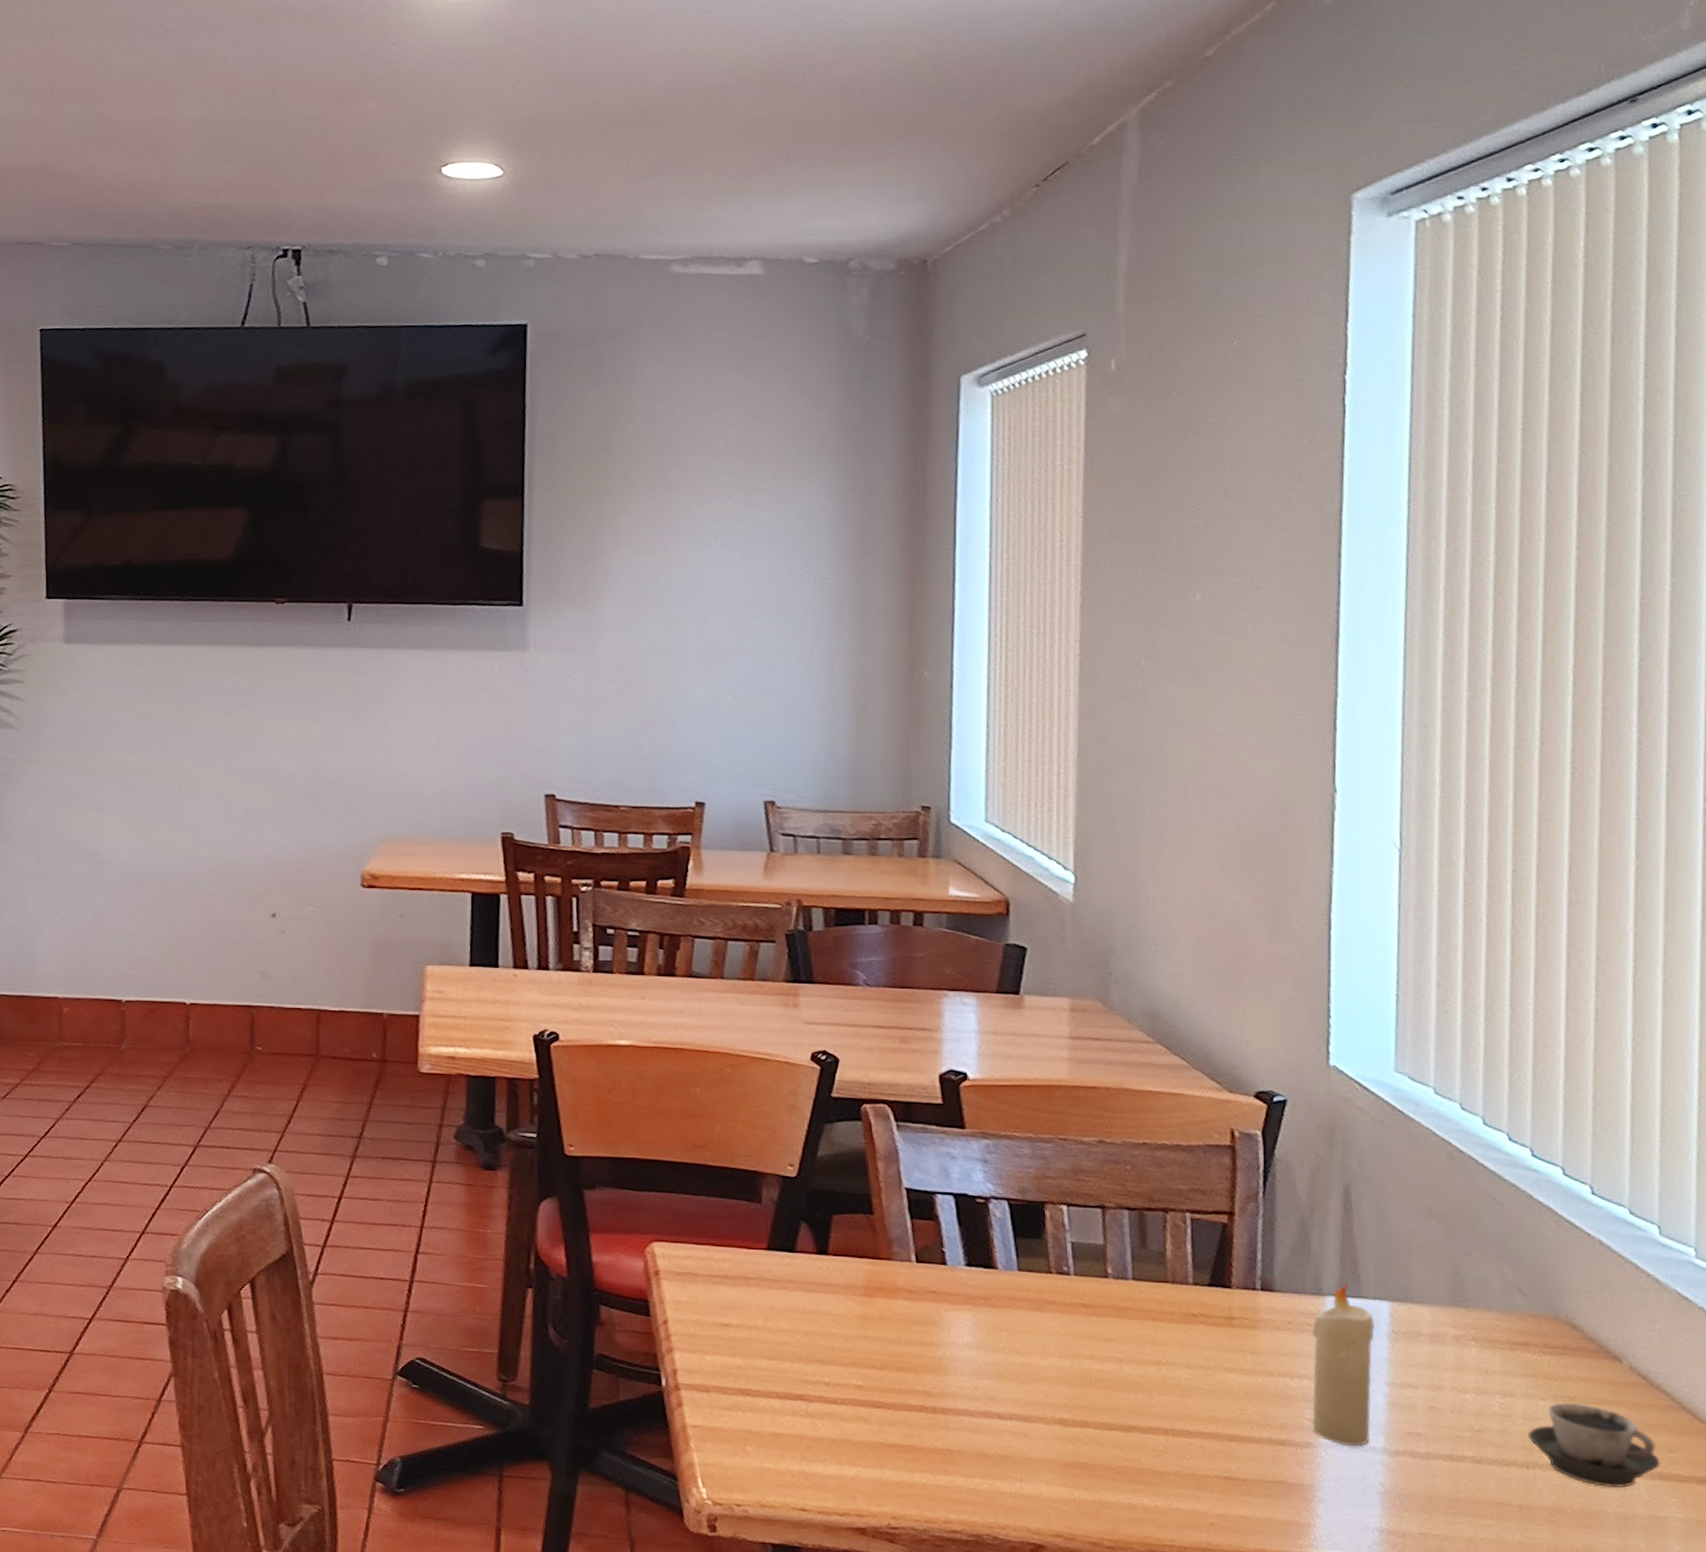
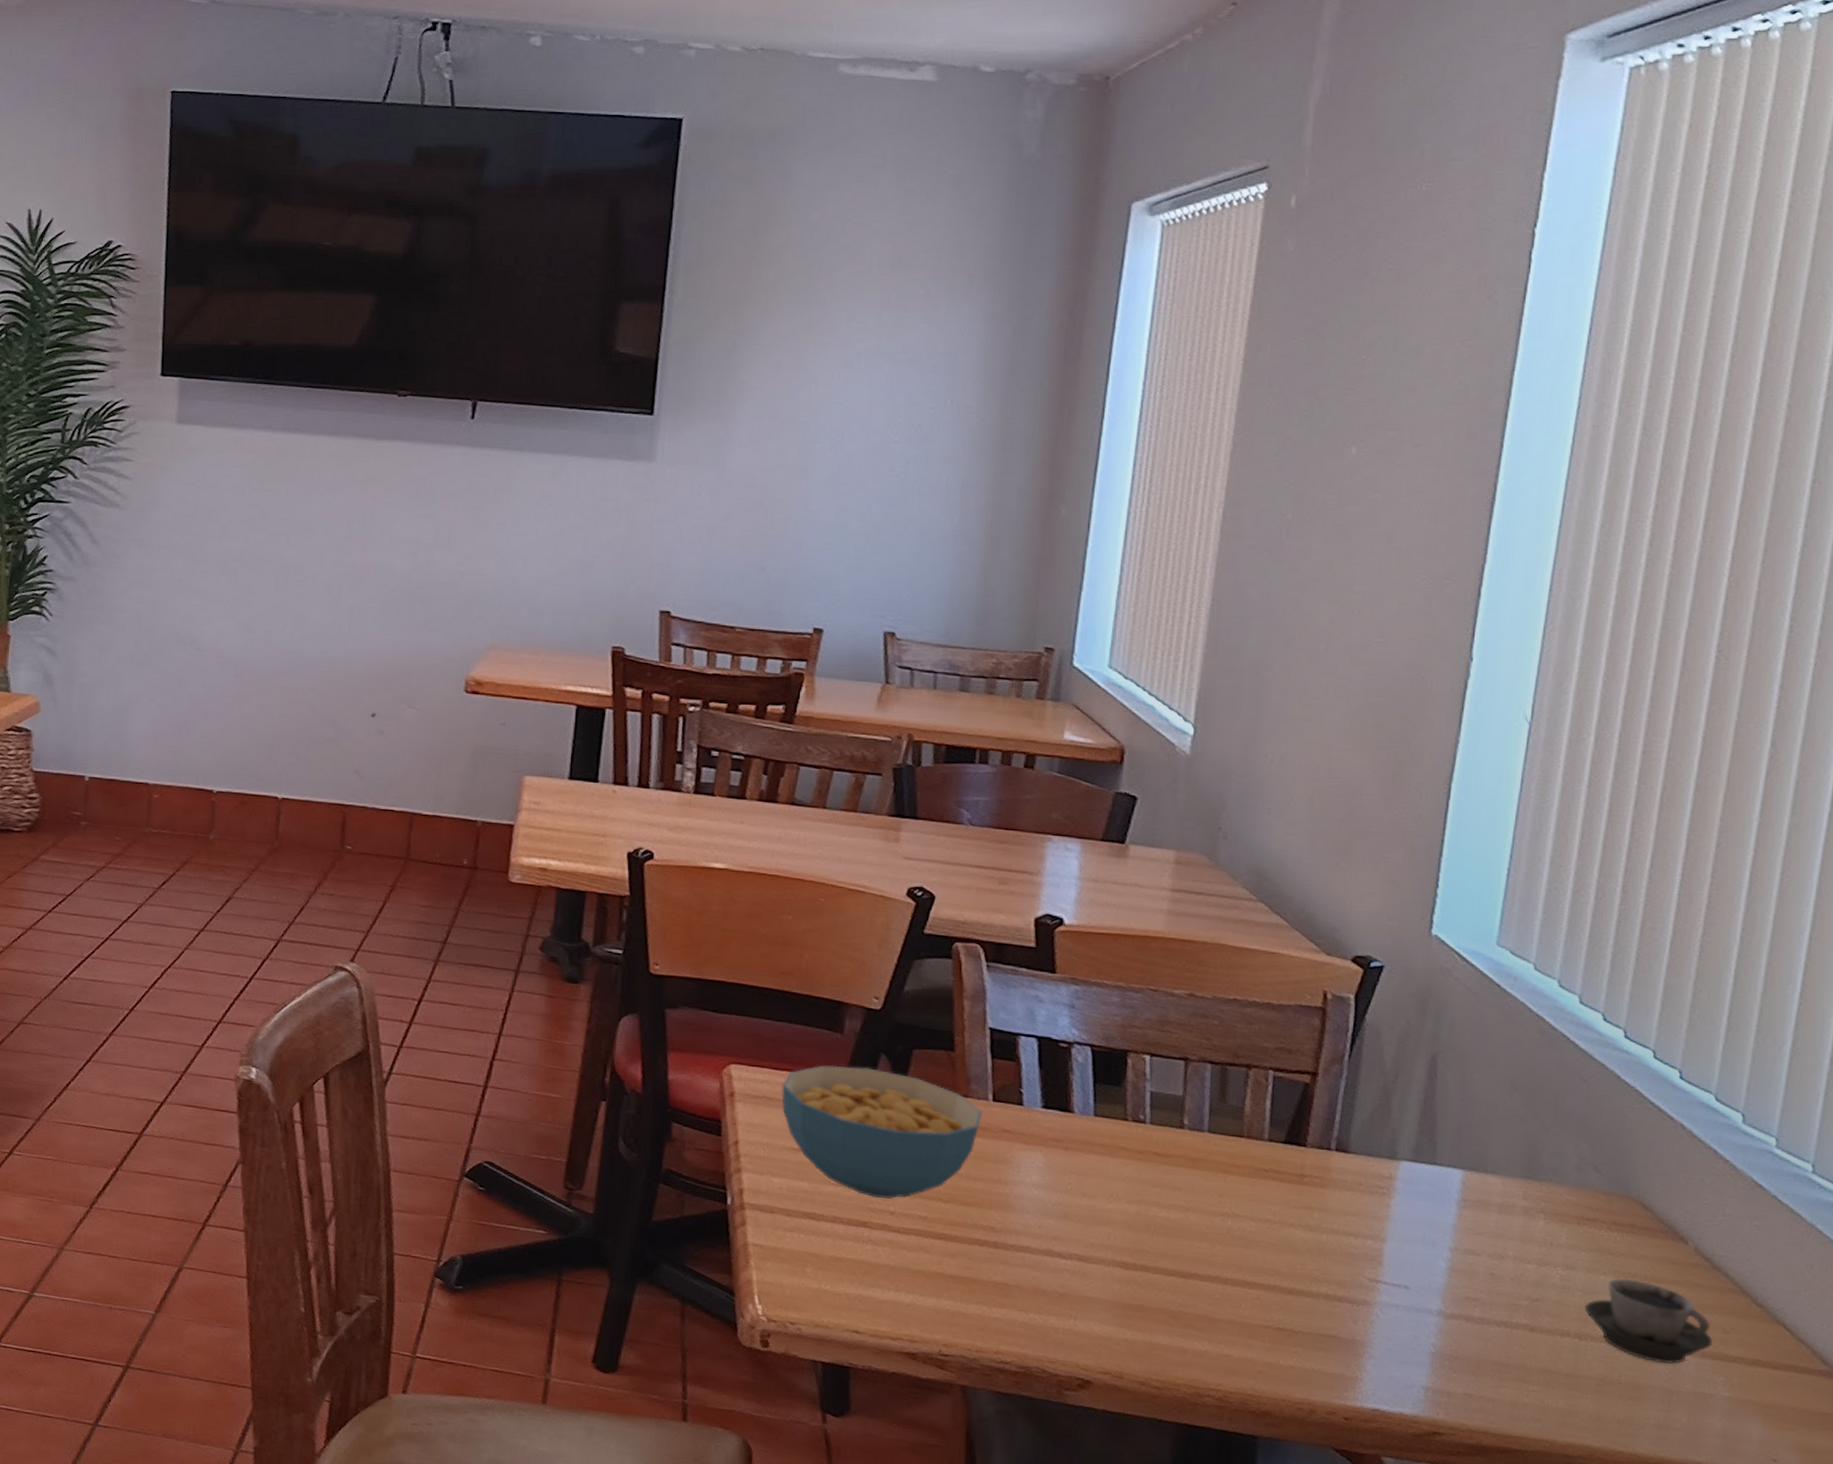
cereal bowl: none [705,1236,908,1370] -> present [781,1065,983,1199]
candle: present [1311,1283,1375,1447] -> none [1371,1149,1446,1307]

